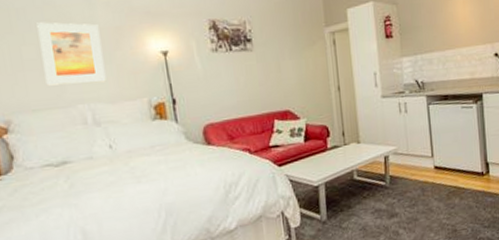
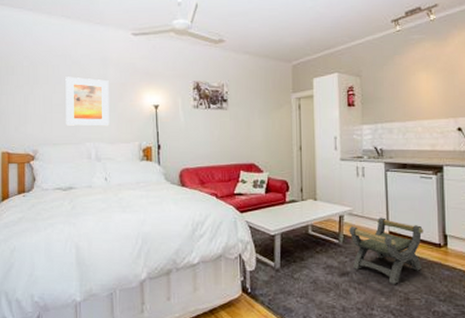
stool: none [395,153,468,220] -> present [349,217,424,285]

